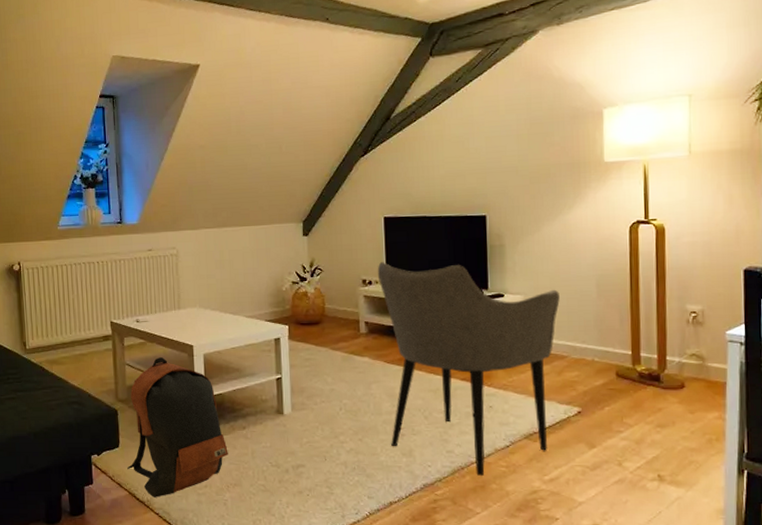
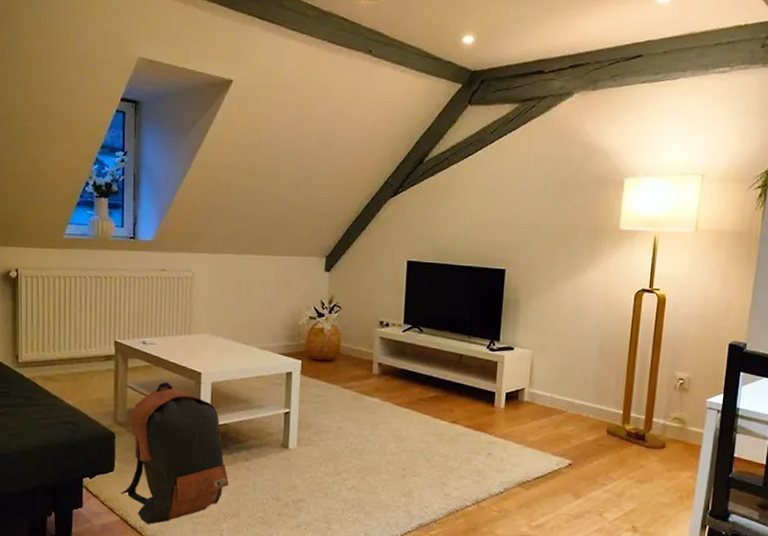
armchair: present [377,261,560,476] -> none [392,304,565,519]

